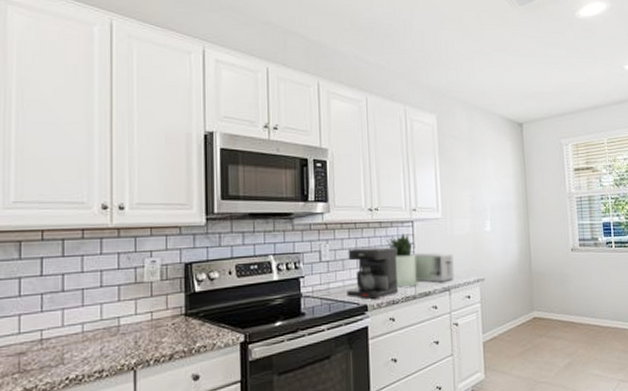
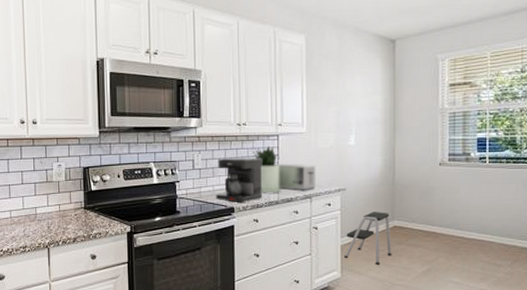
step stool: none [486,302,534,362] -> present [344,212,392,265]

